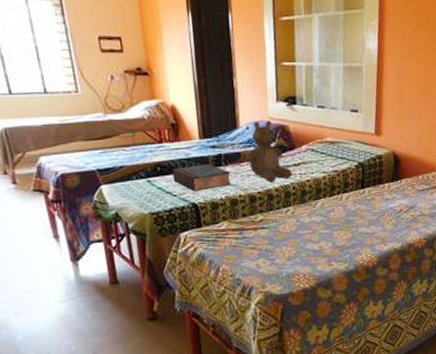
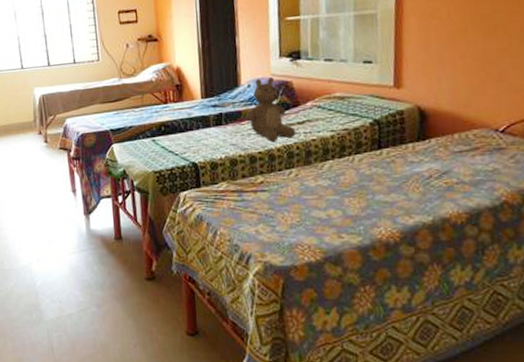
book: present [172,163,232,192] -> none [175,123,232,151]

